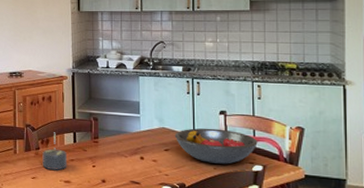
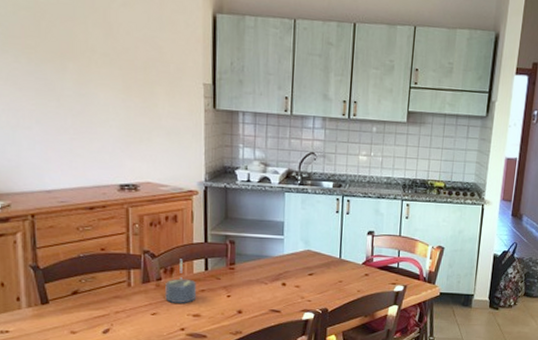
fruit bowl: present [174,128,258,164] -> none [320,249,401,286]

